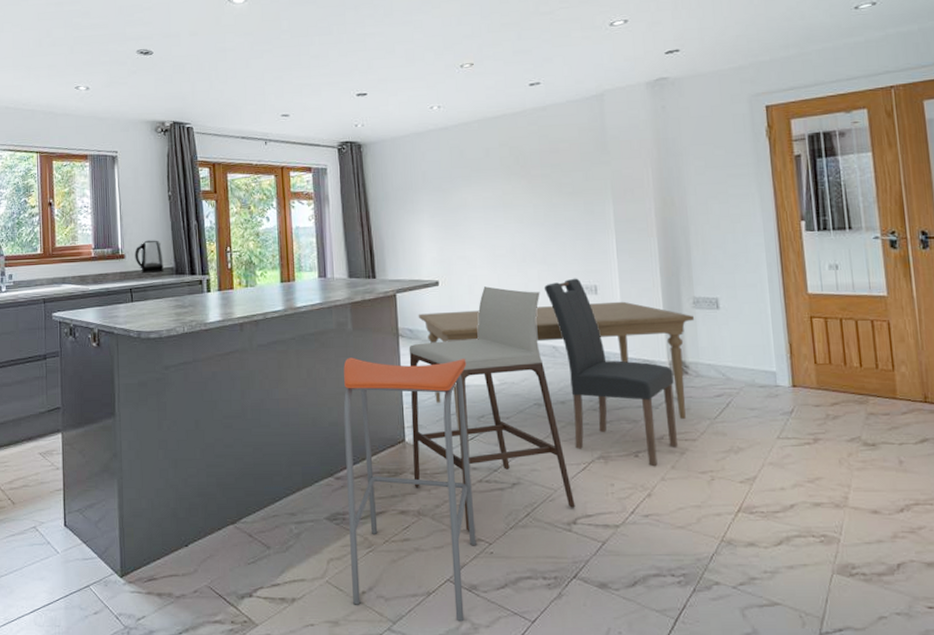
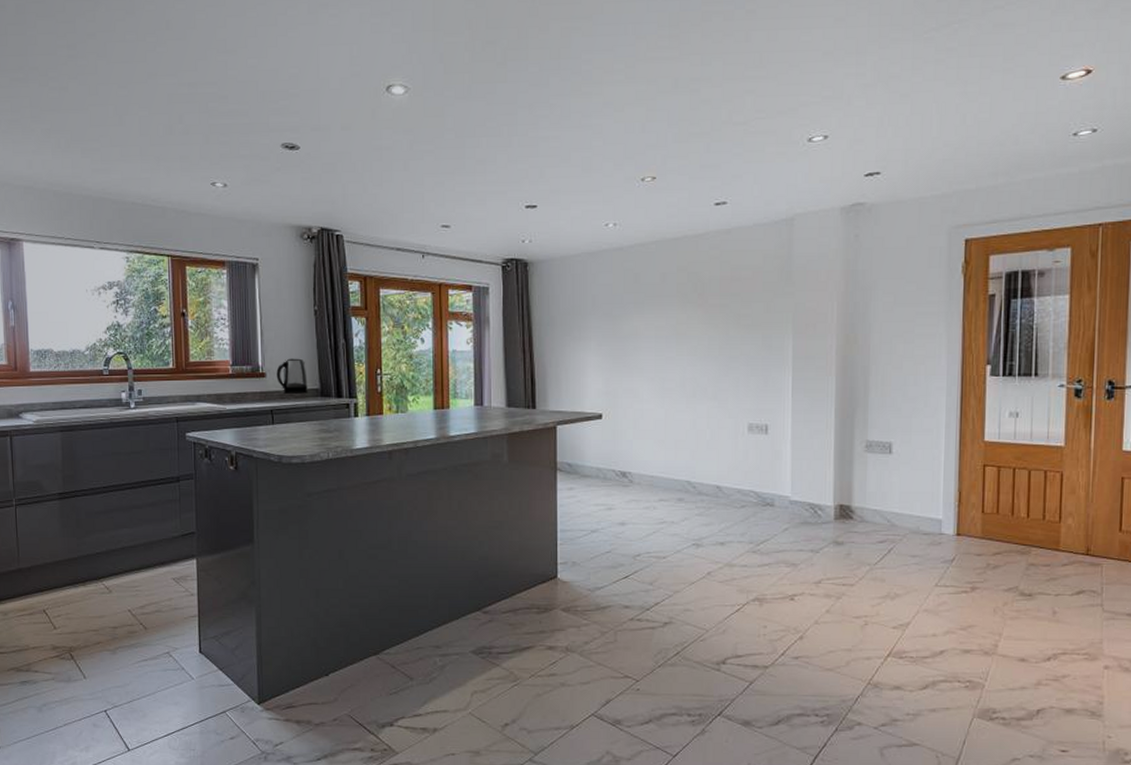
bar stool: present [343,357,476,622] -> none [495,490,626,755]
bar stool: present [409,286,576,532] -> none [564,422,726,669]
dining table: present [418,301,695,430] -> none [578,442,866,568]
dining chair: present [544,278,678,467] -> none [712,416,837,611]

